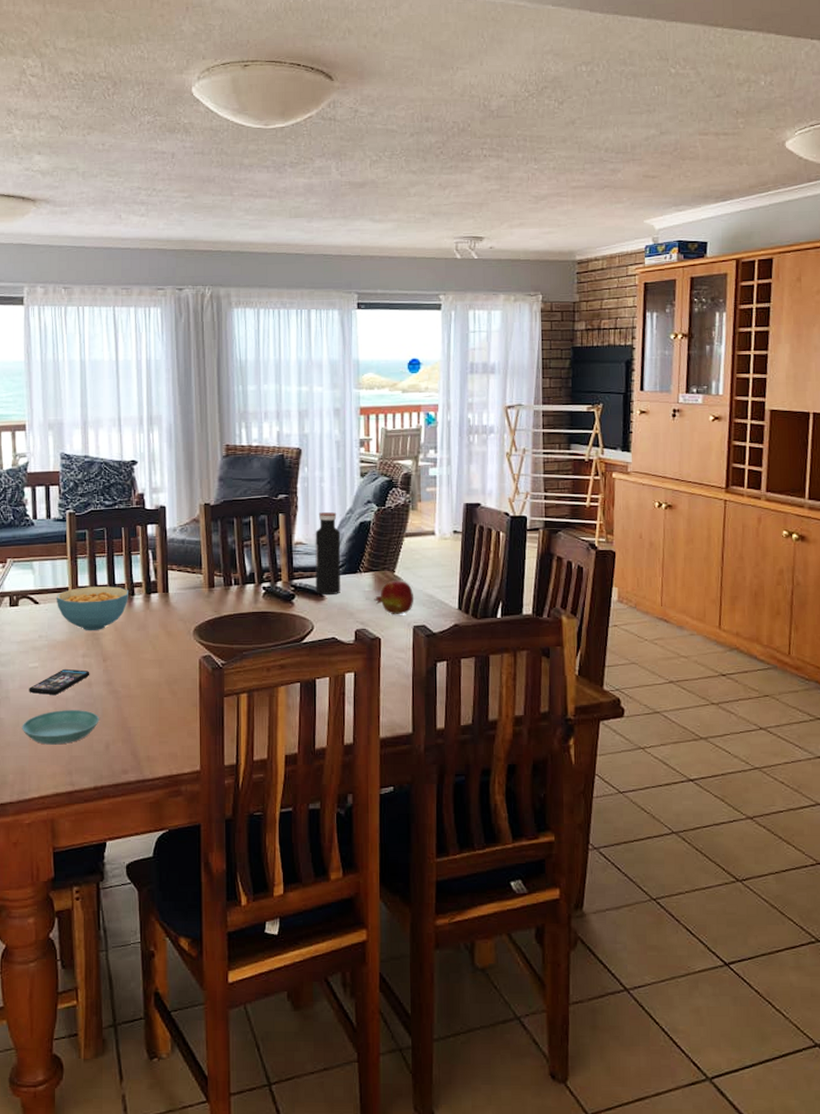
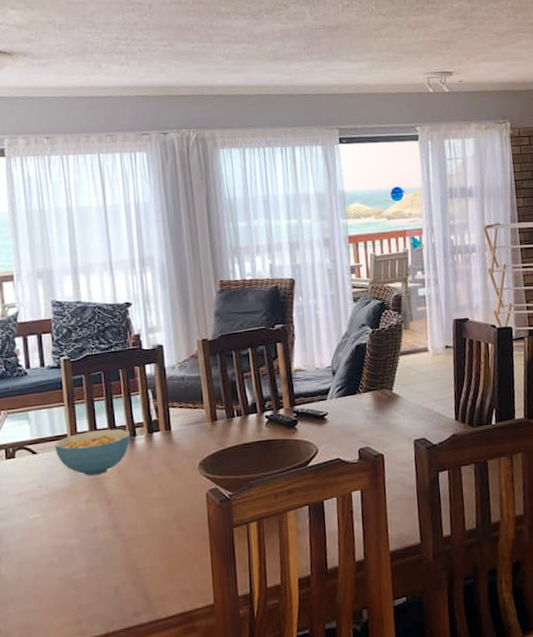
saucer: present [22,710,99,745] -> none [25,556,107,597]
smartphone: present [29,668,90,695] -> none [31,516,95,546]
water bottle: present [315,512,341,596] -> none [313,337,342,419]
fruit: present [374,580,414,615] -> none [374,397,413,431]

